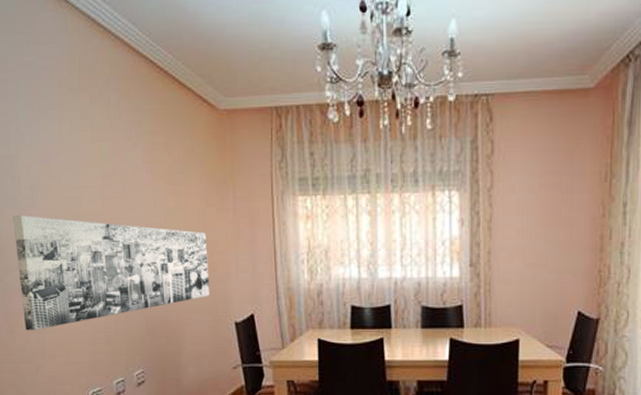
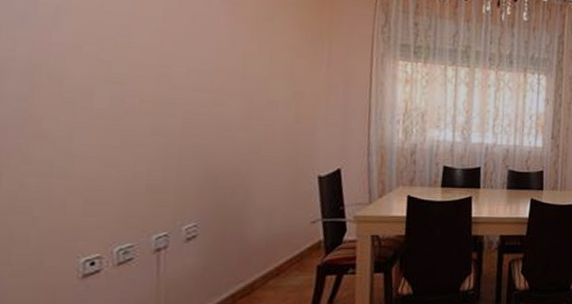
wall art: present [13,215,210,331] -> none [19,35,293,175]

